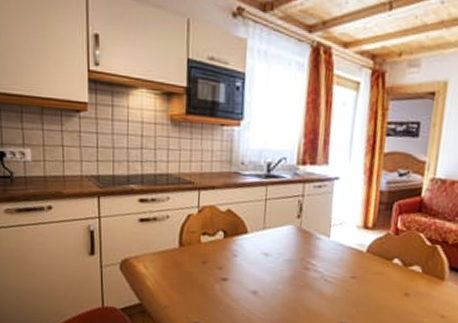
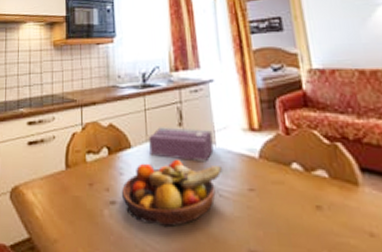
fruit bowl: none [233,247,331,303] -> present [121,159,222,228]
tissue box: none [265,217,328,252] -> present [149,127,214,162]

